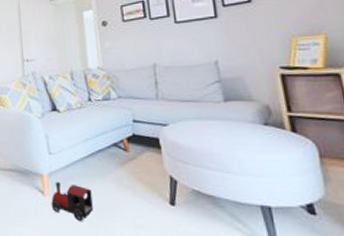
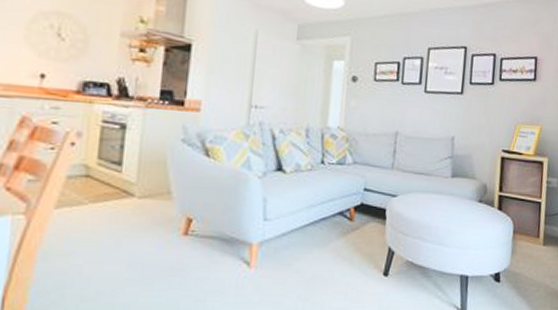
toy train: present [51,182,93,221] -> none [256,252,306,294]

